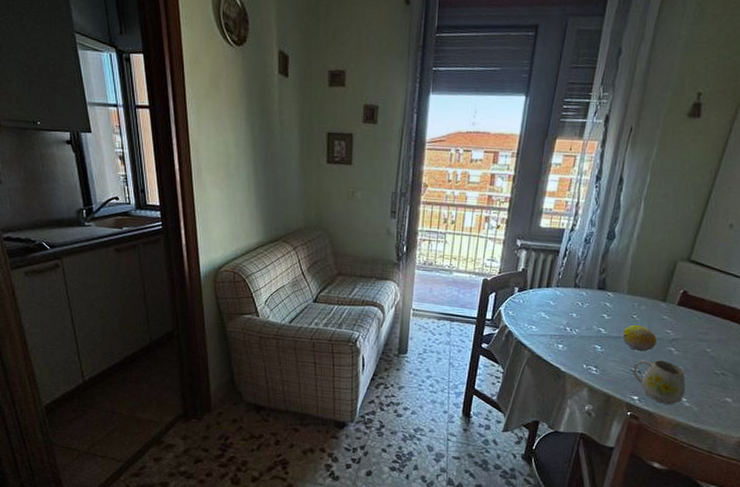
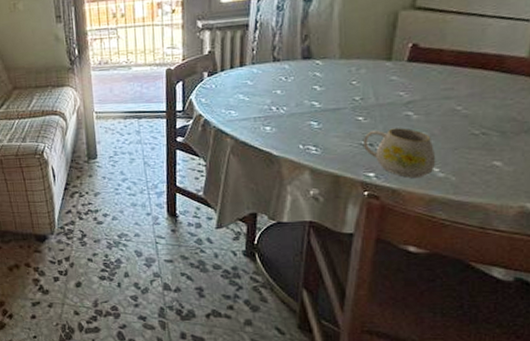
fruit: present [622,324,657,352] -> none [342,91,387,122]

